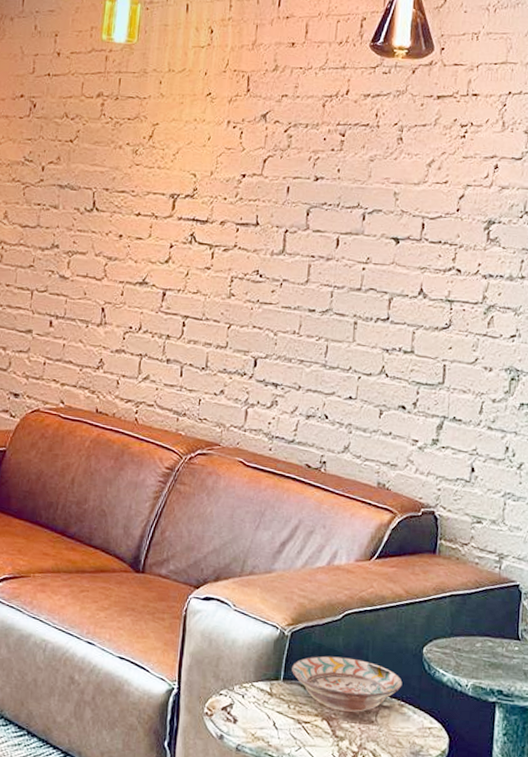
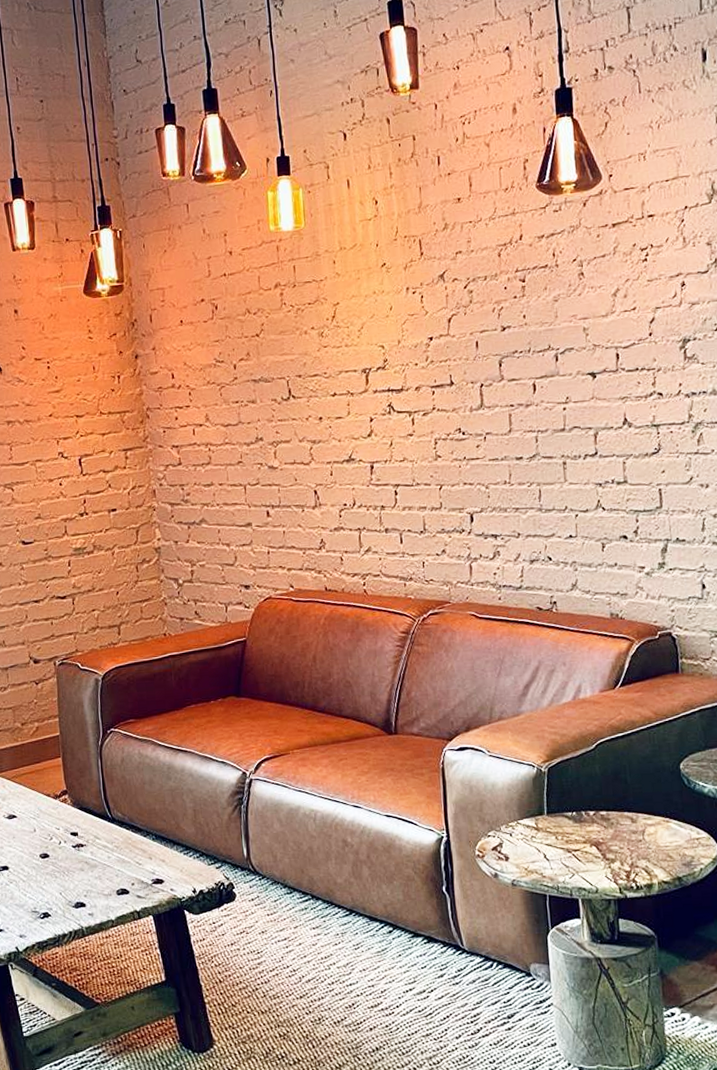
decorative bowl: present [292,656,403,712] -> none [554,784,665,835]

